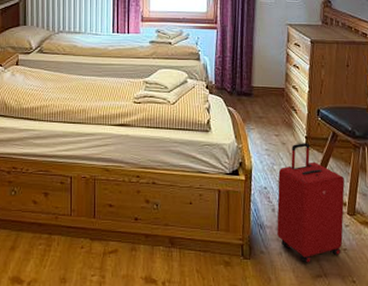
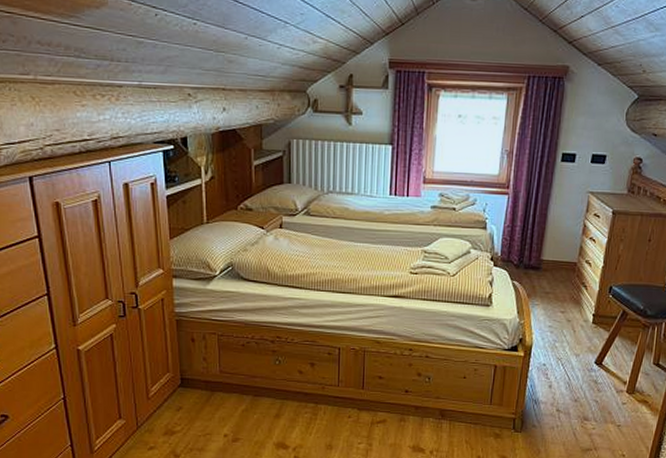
suitcase: present [277,143,345,264] -> none [551,320,628,438]

